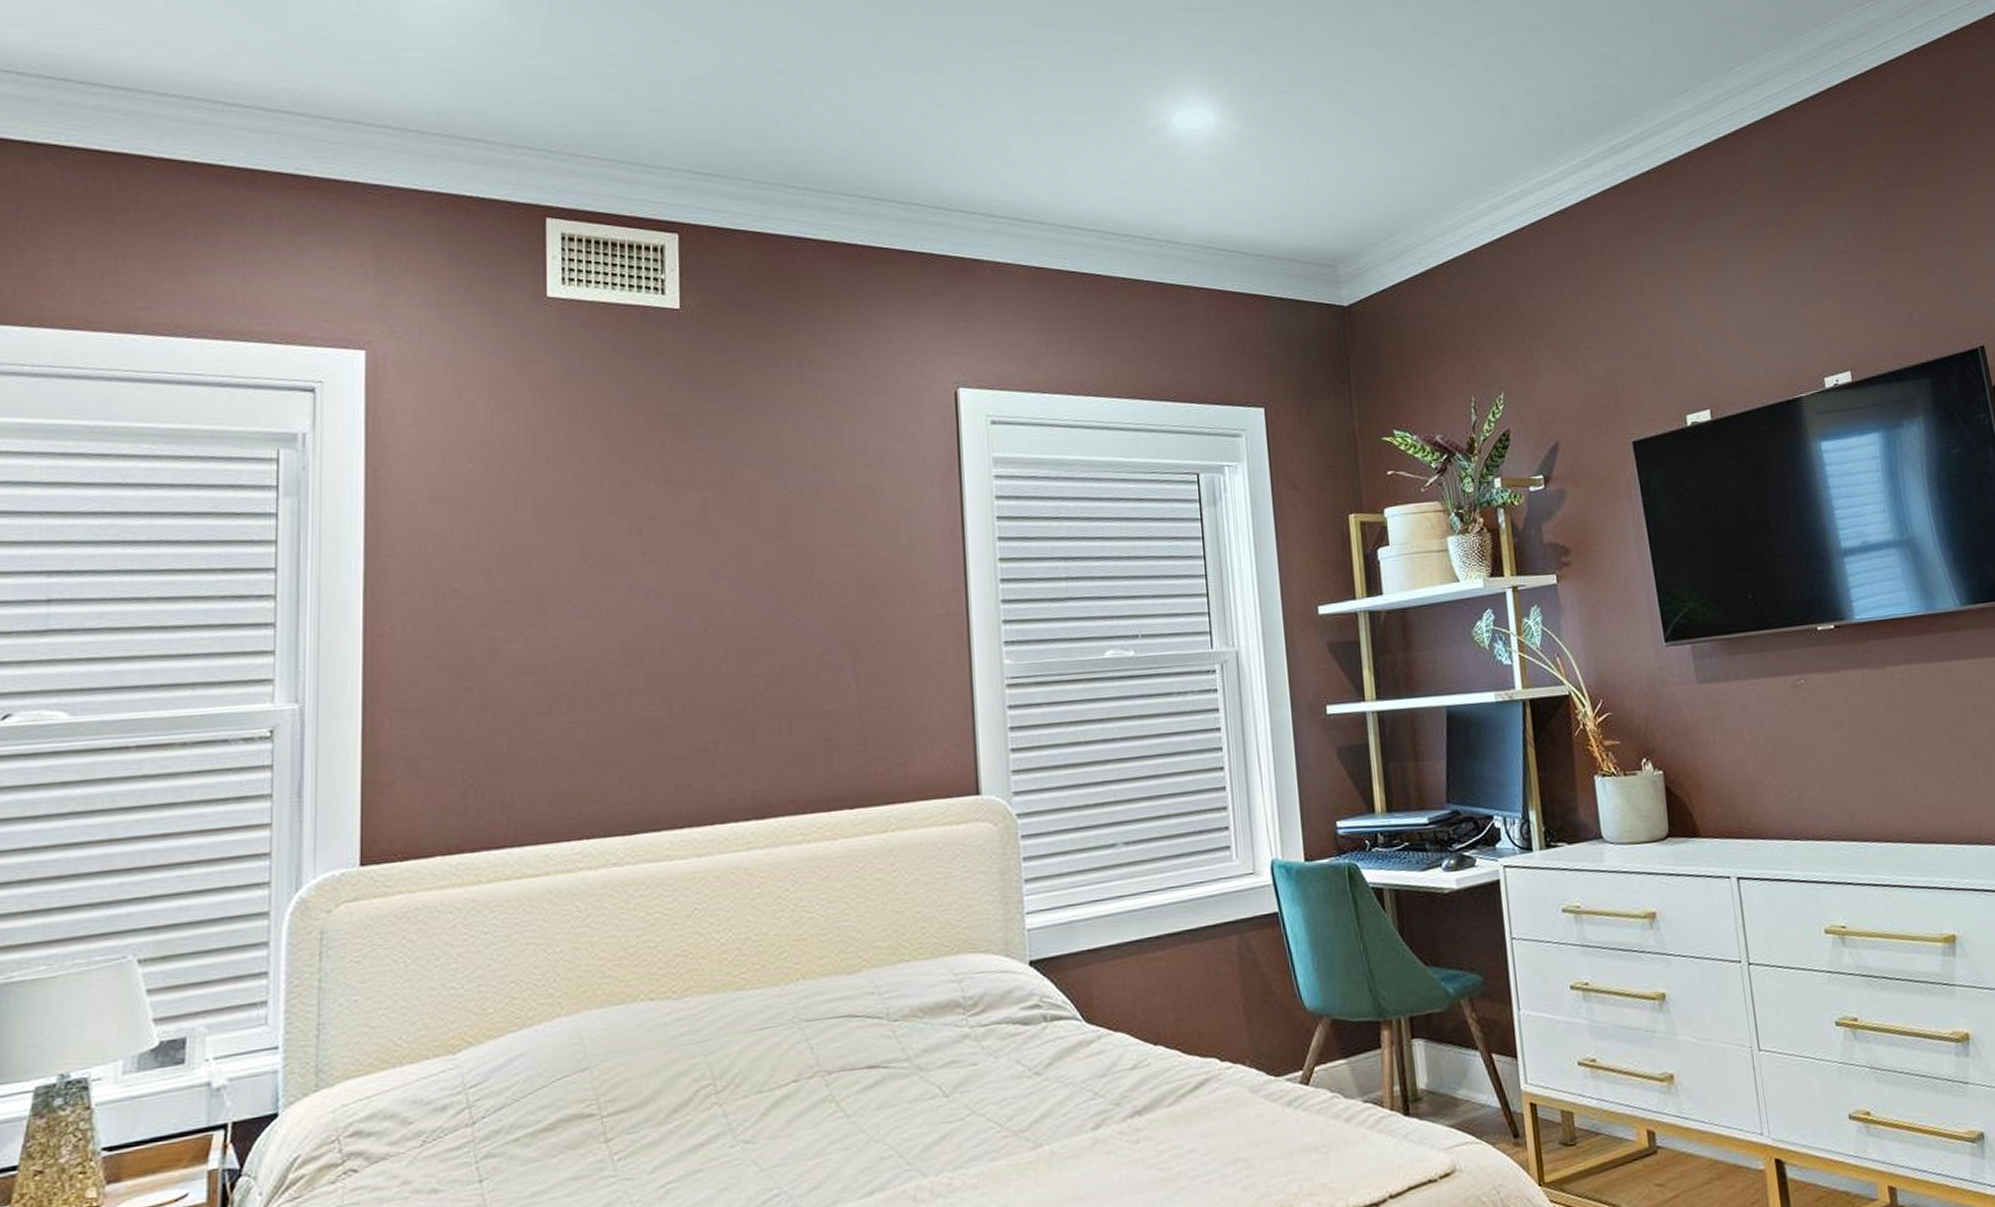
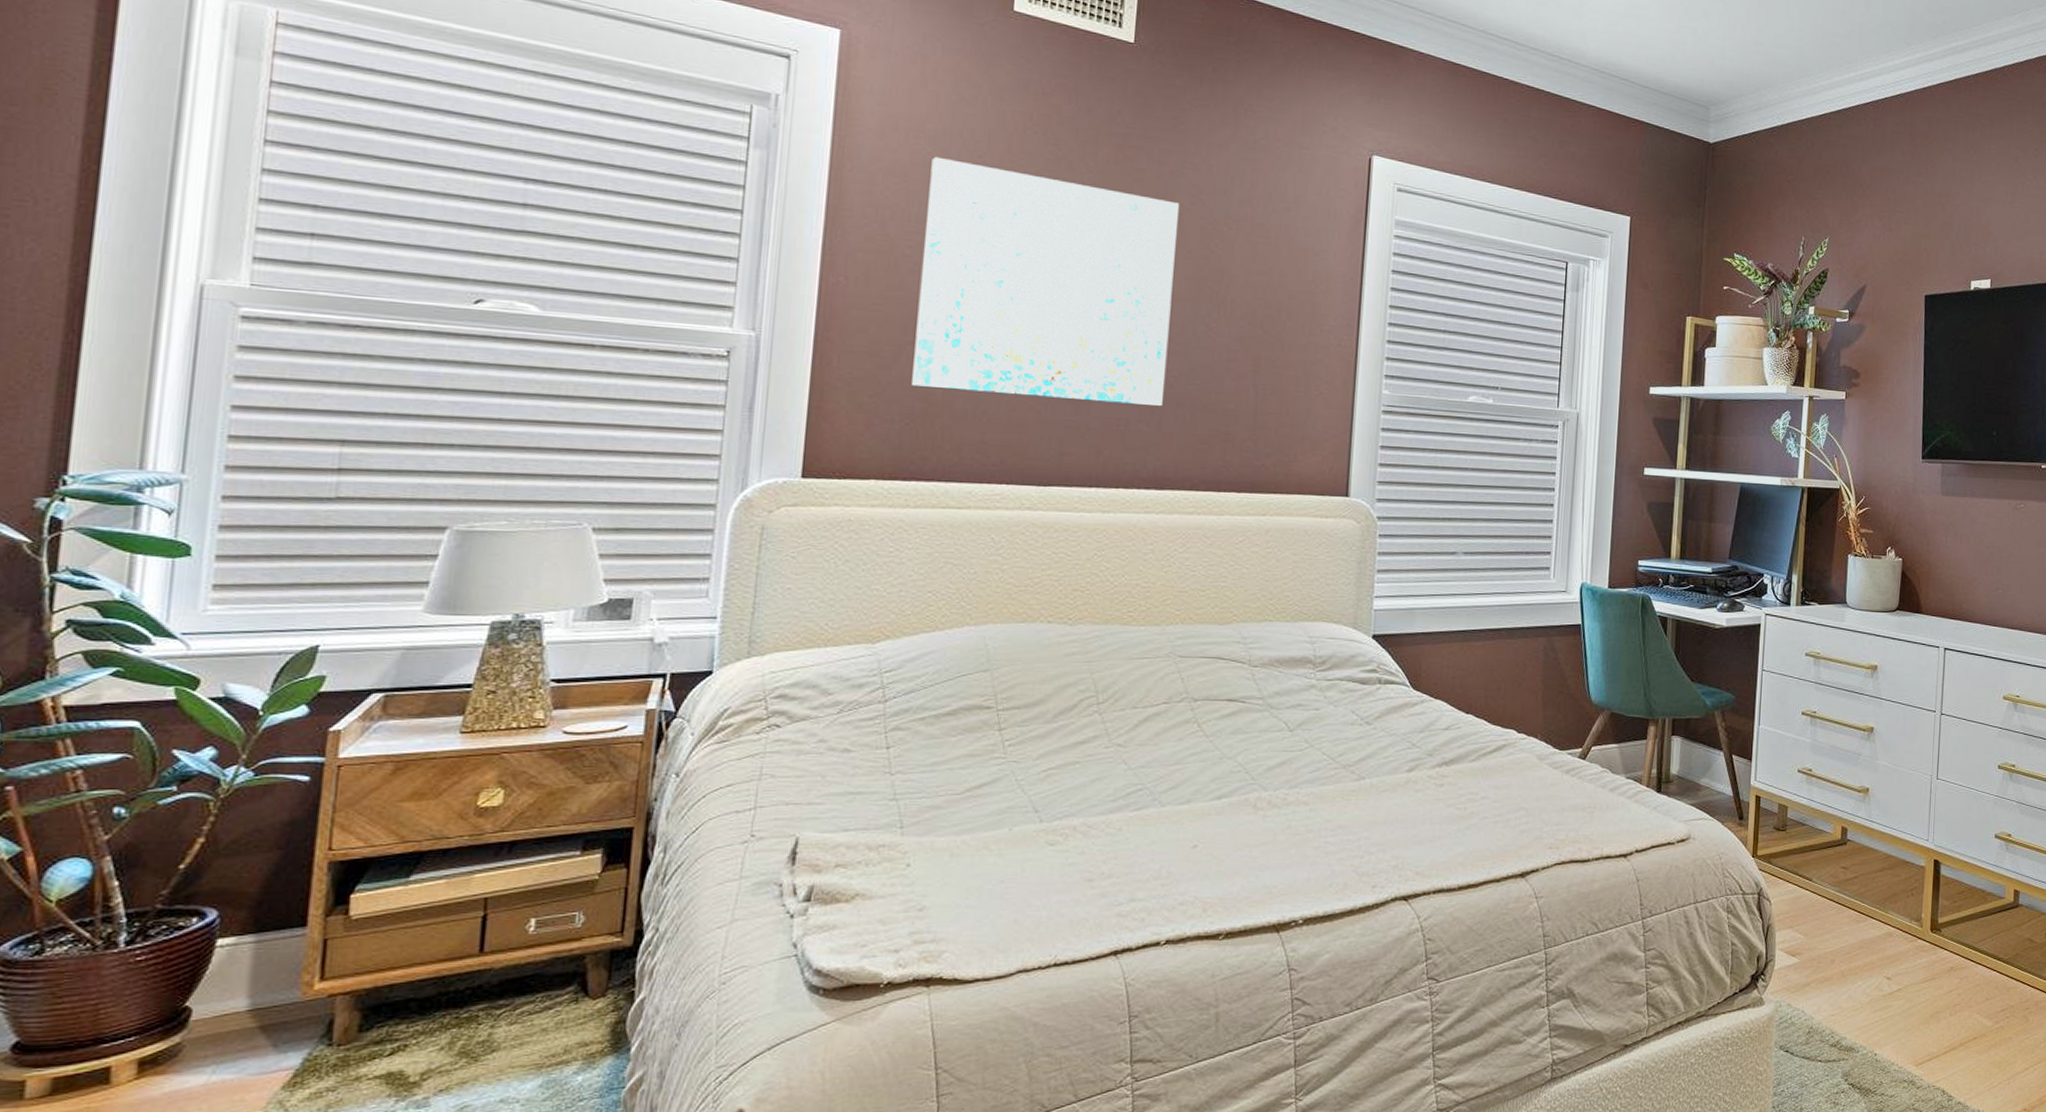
wall art: none [472,472,754,739] -> present [912,156,1180,407]

